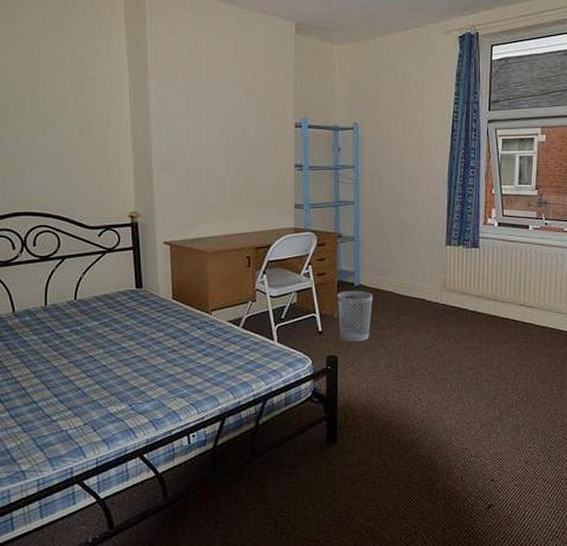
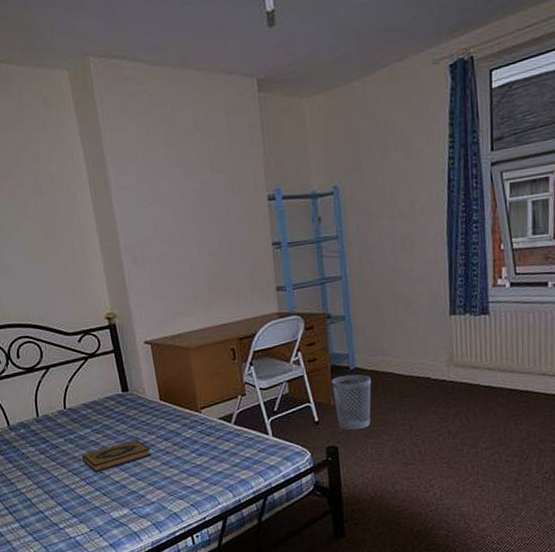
hardback book: none [86,335,158,366] -> present [82,439,152,473]

